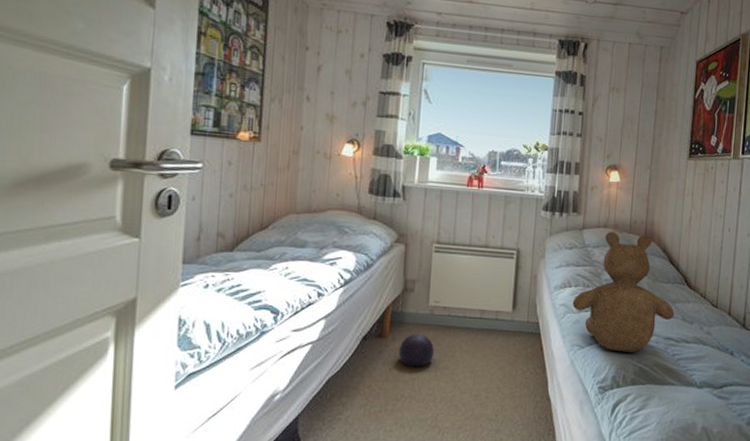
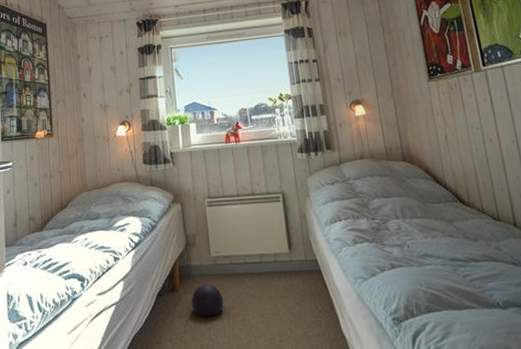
teddy bear: present [572,231,675,352] -> none [345,159,455,280]

